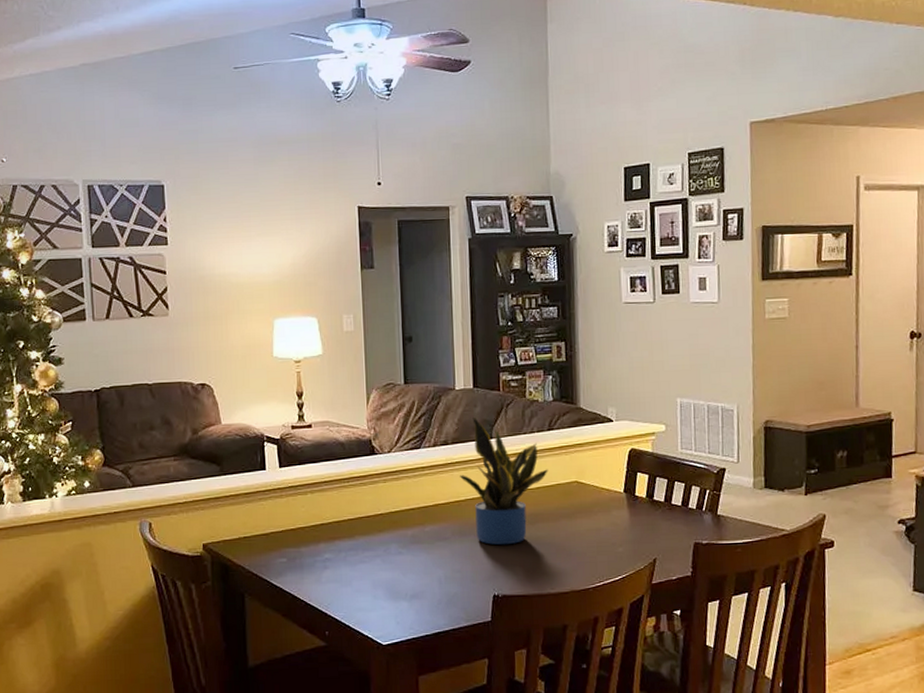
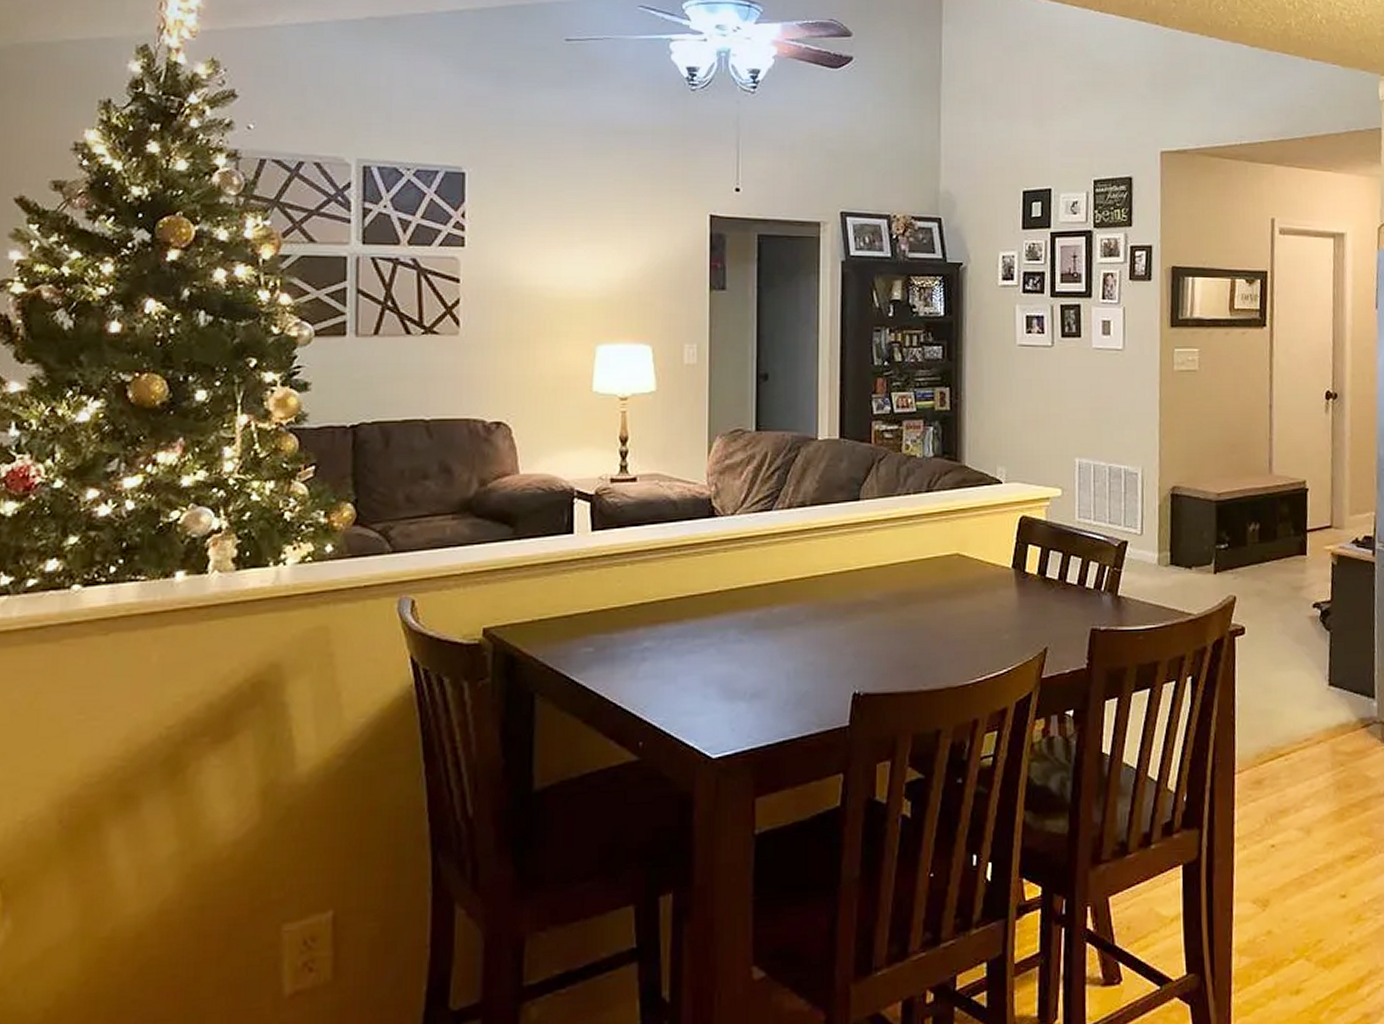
potted plant: present [460,418,548,545] -> none [819,474,925,631]

